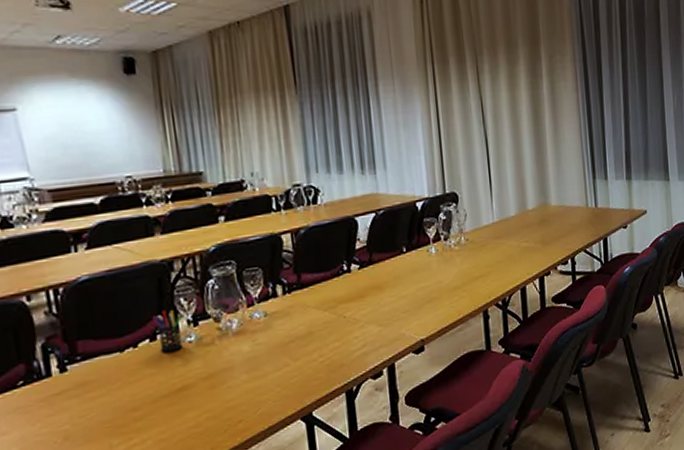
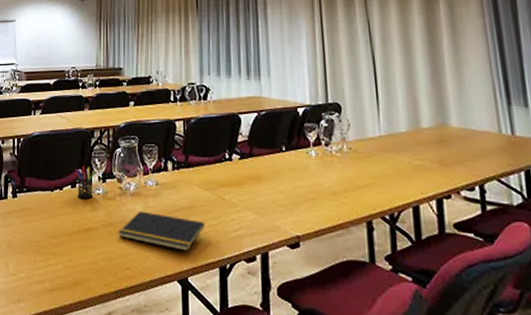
notepad: none [222,346,327,389] -> present [118,211,205,252]

